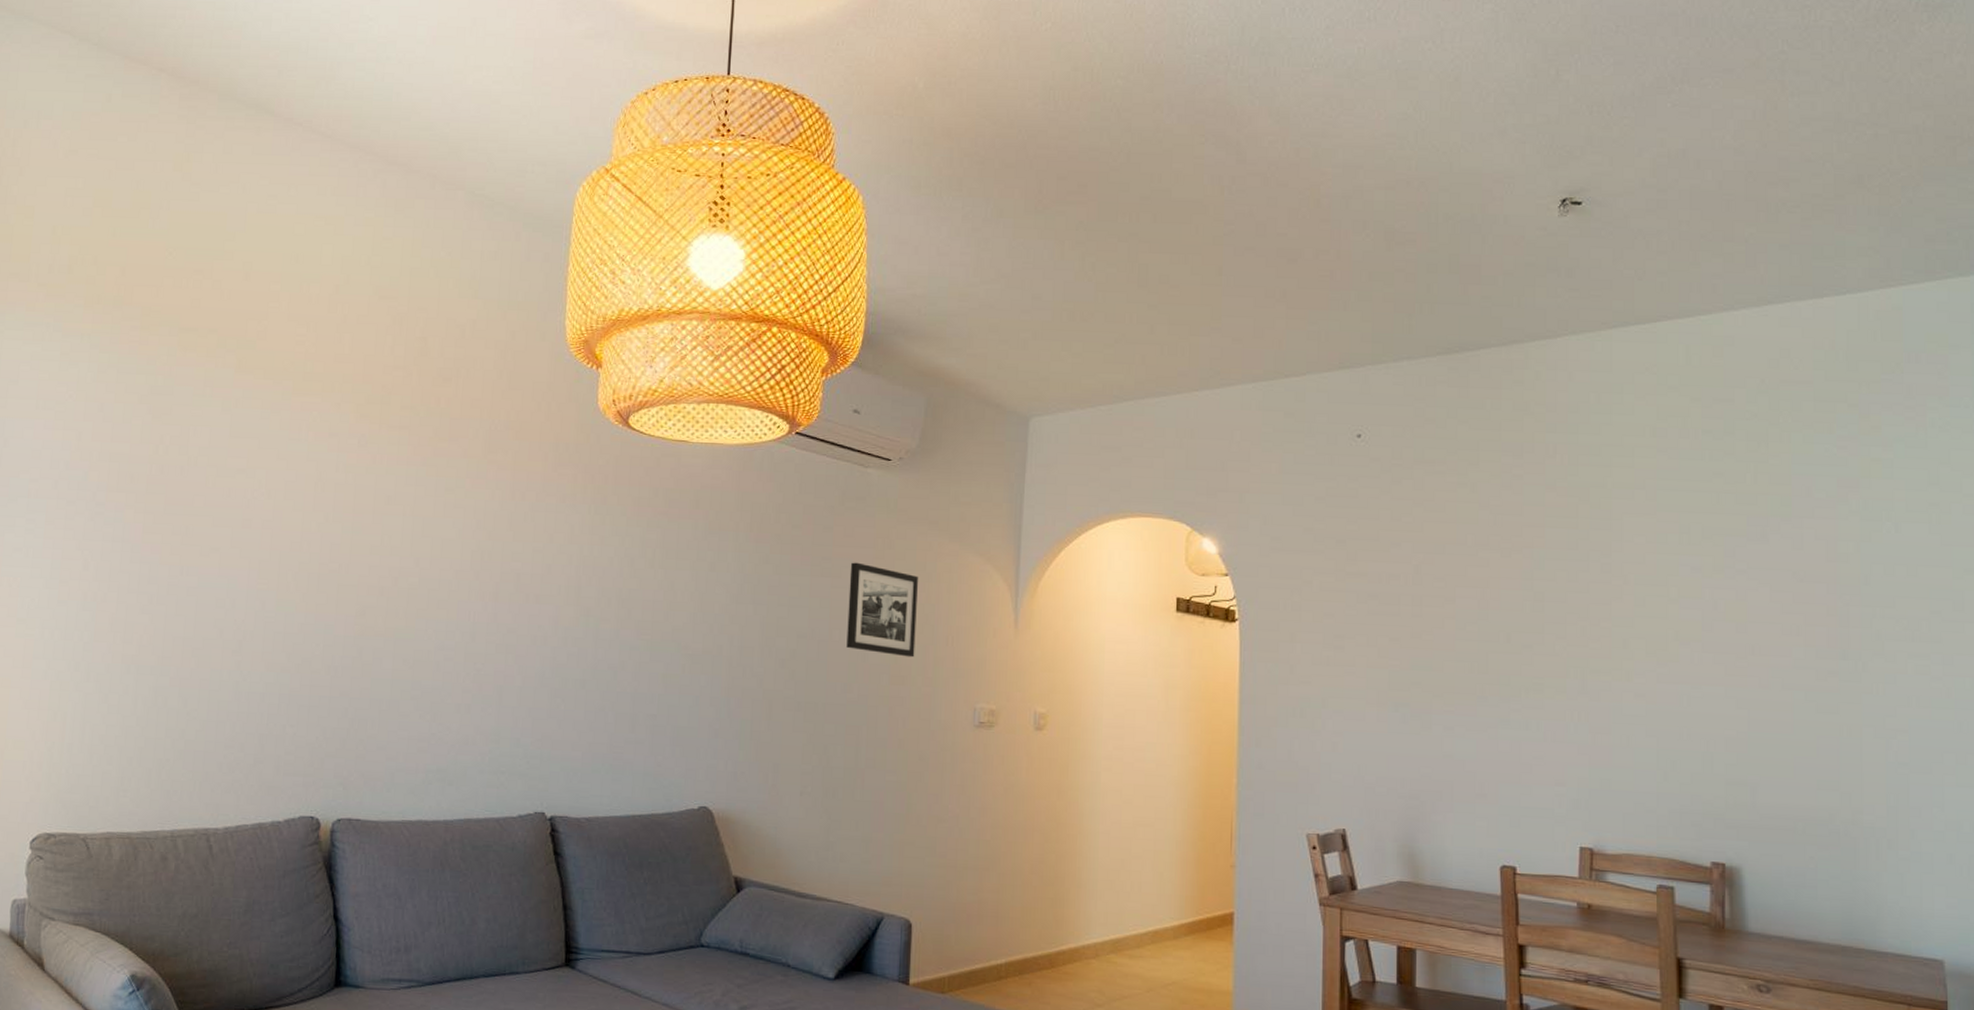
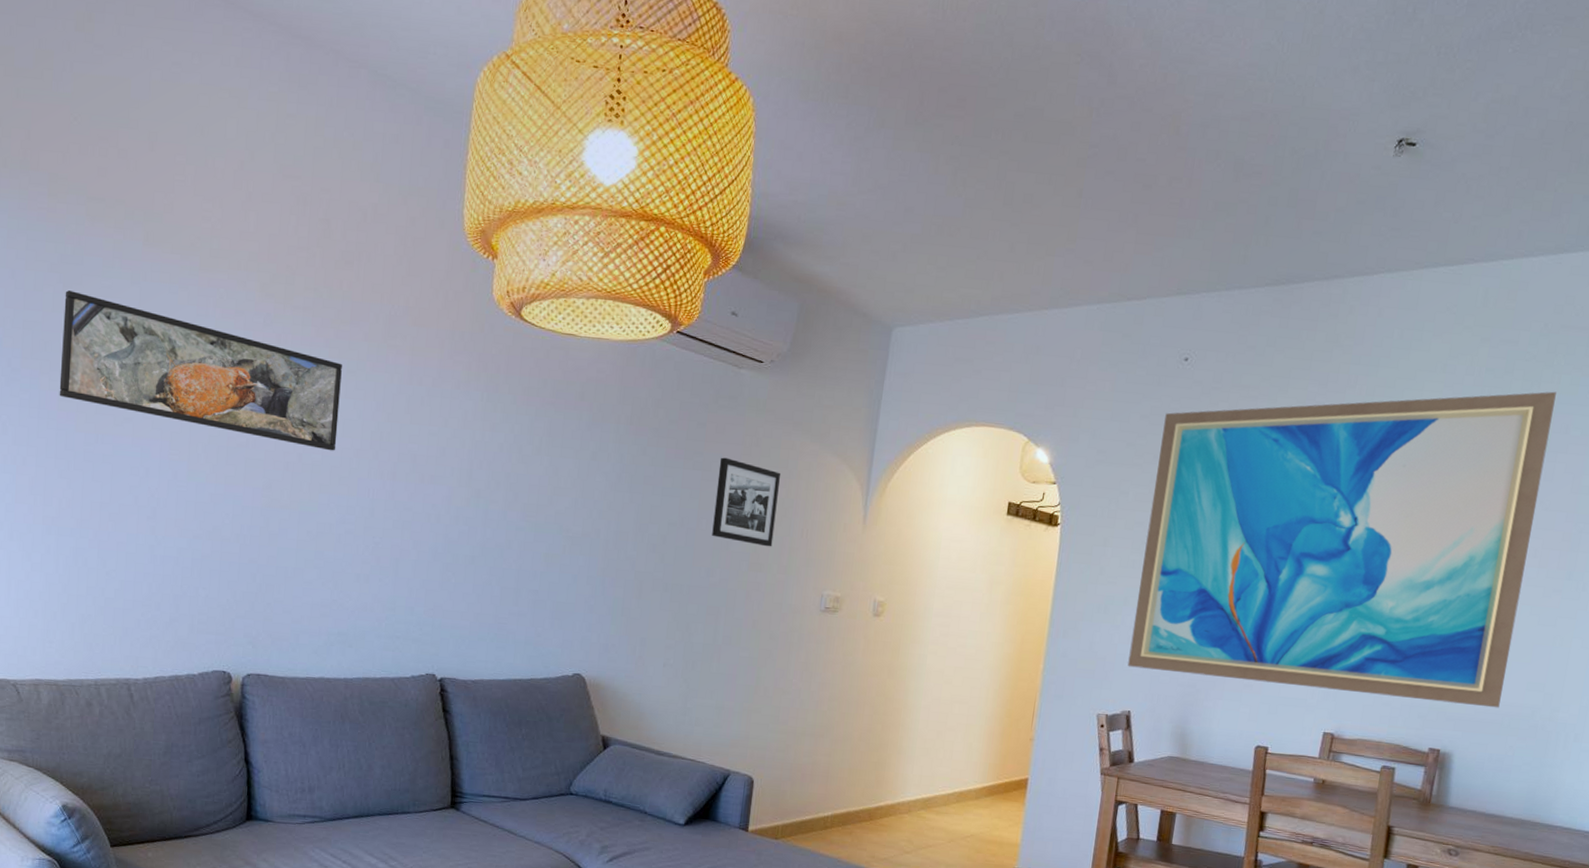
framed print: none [144,421,440,573] -> present [59,290,342,451]
wall art: none [1335,451,1790,812] -> present [1127,391,1557,708]

